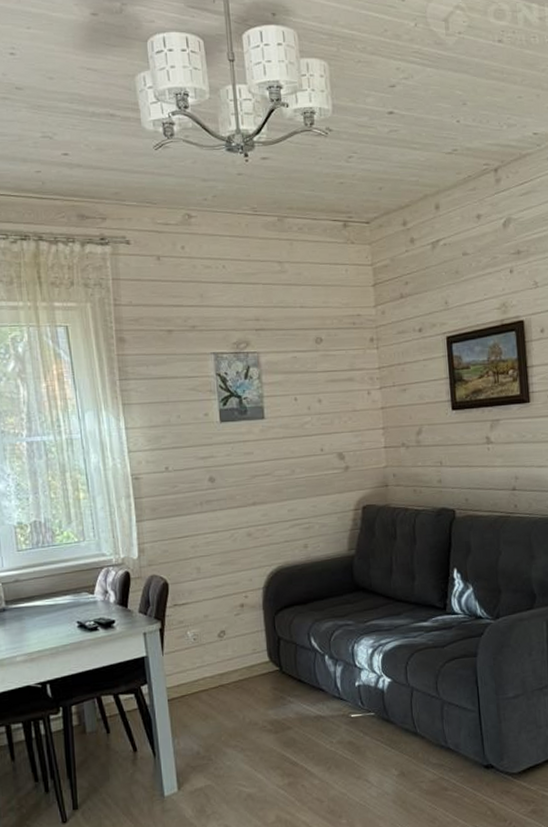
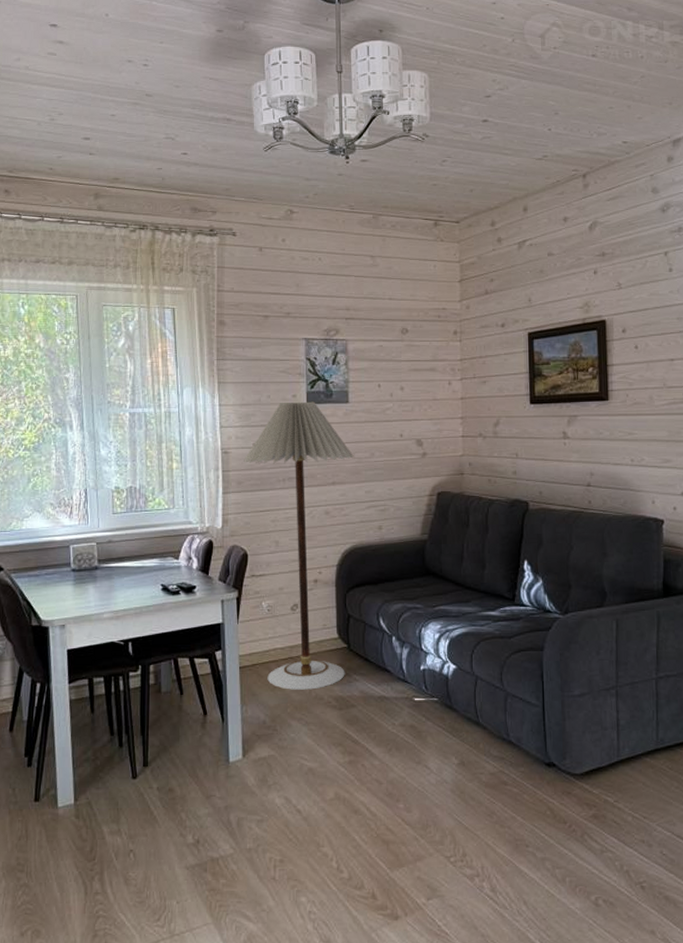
floor lamp: none [156,419,279,718] -> present [244,401,354,690]

